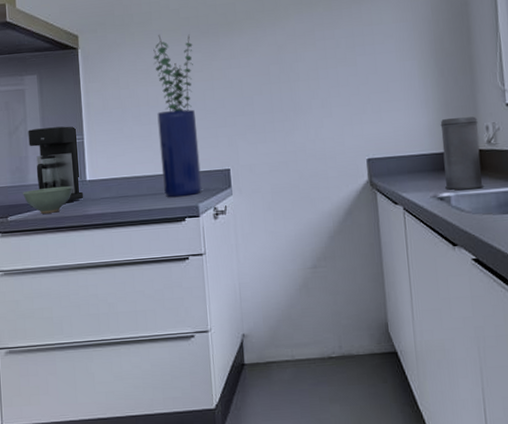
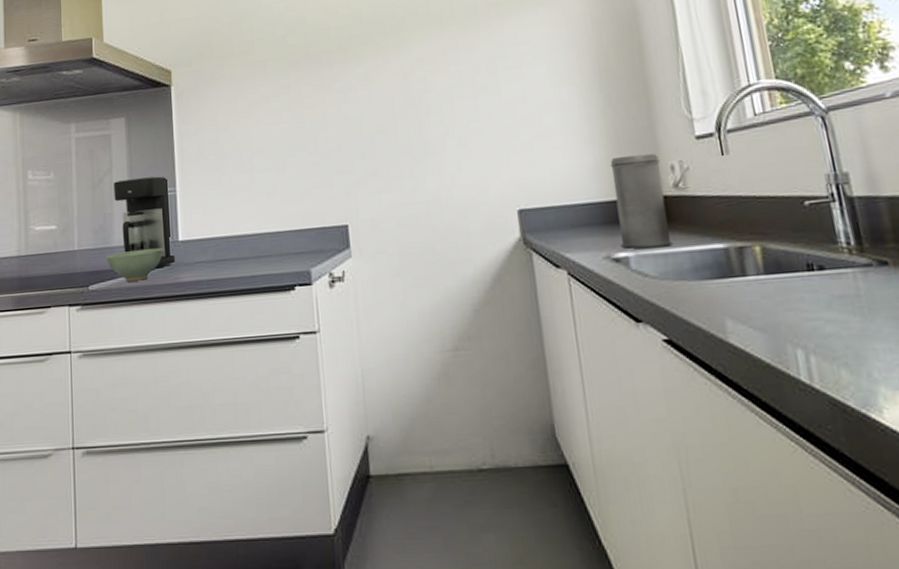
vase: present [153,34,202,197] -> none [256,64,315,261]

